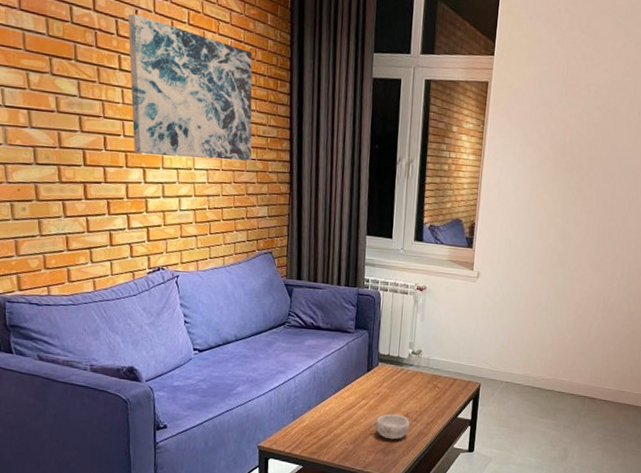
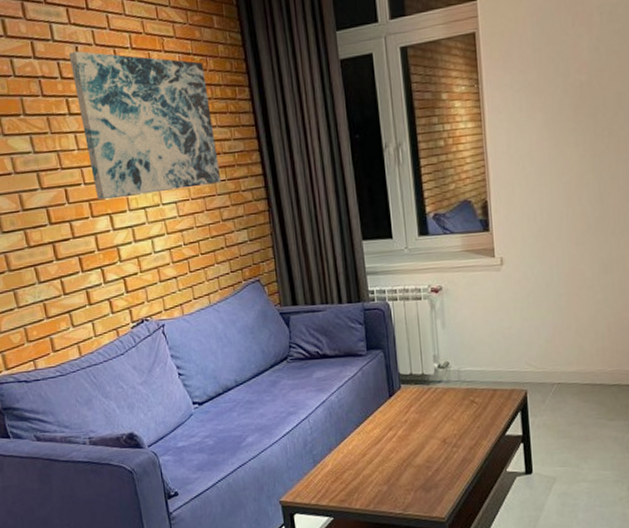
decorative bowl: present [371,414,410,440] -> none [404,442,450,473]

